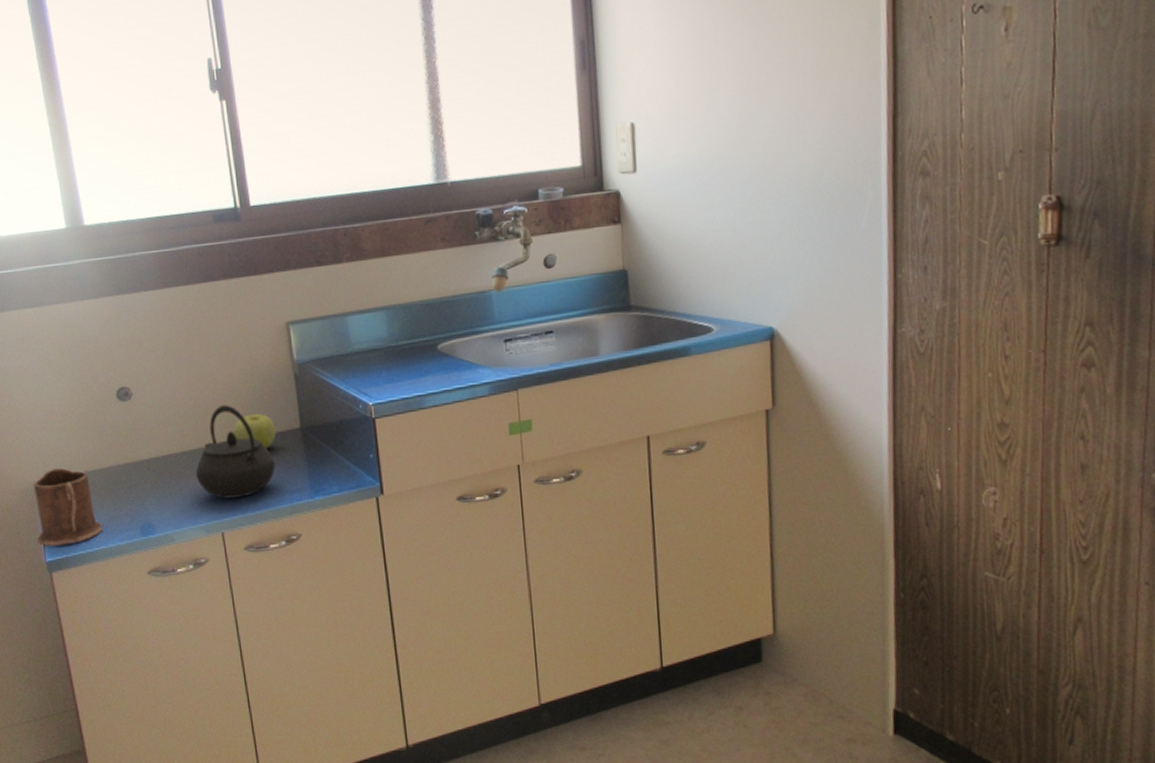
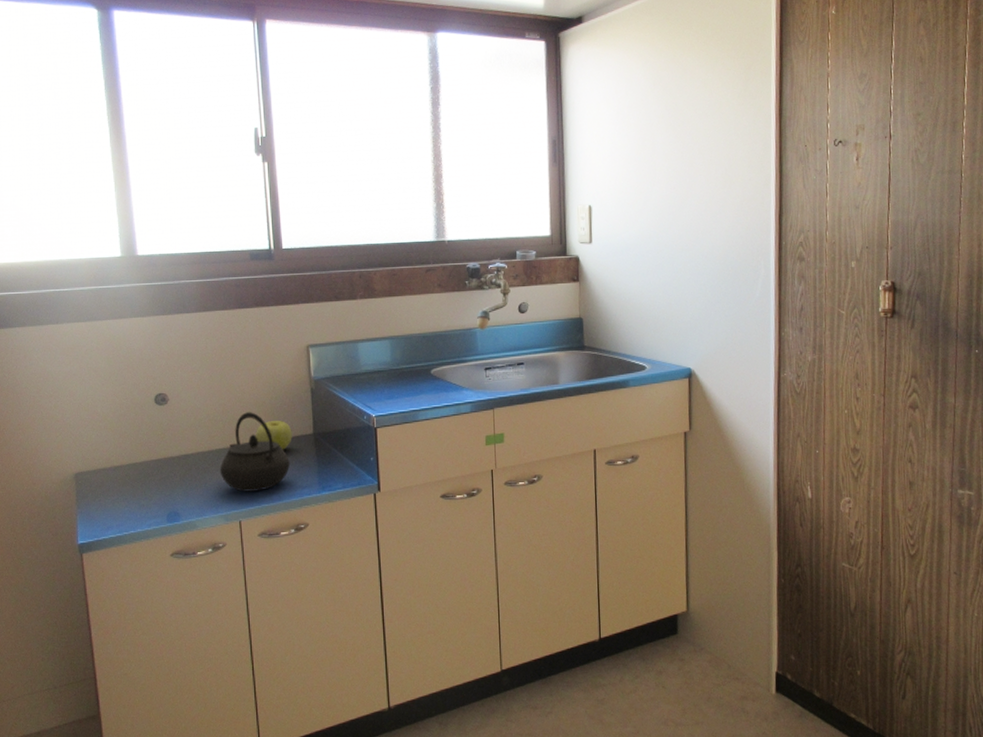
mug: present [33,468,104,547] -> none [70,461,134,530]

